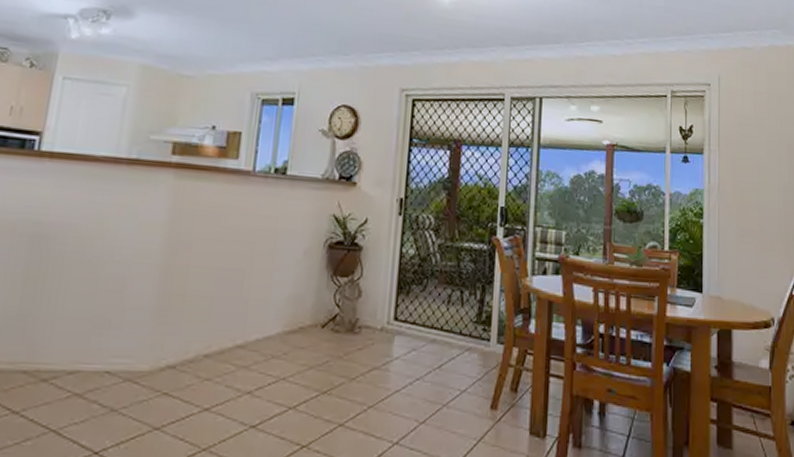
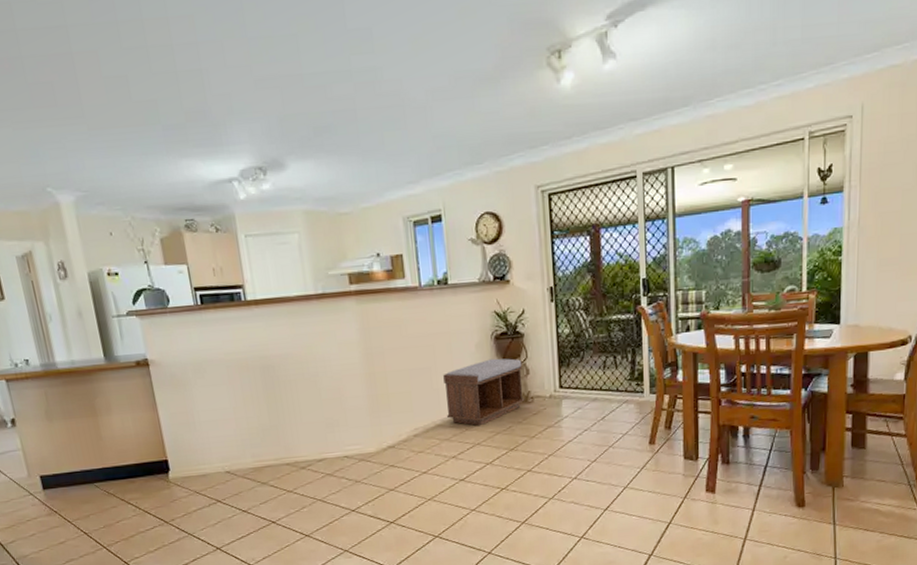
bench: none [252,270,355,355] -> present [443,358,525,426]

